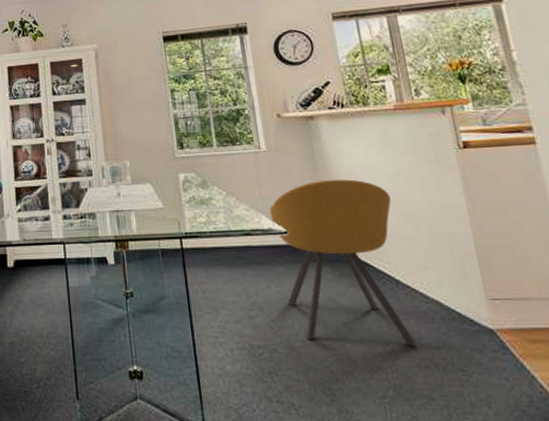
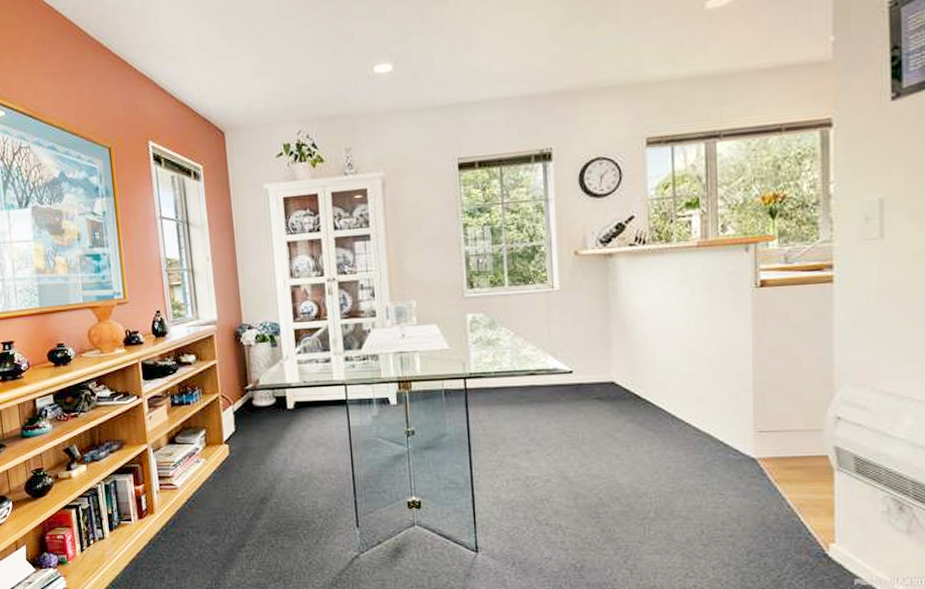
chair: present [269,179,417,346] -> none [556,319,683,474]

